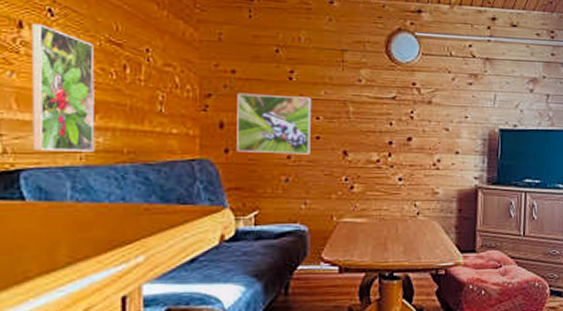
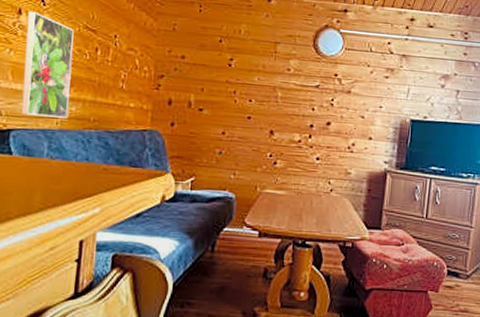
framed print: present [237,93,312,155] -> none [181,75,247,132]

